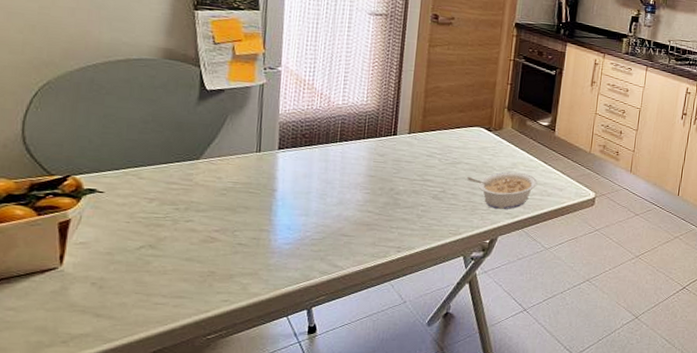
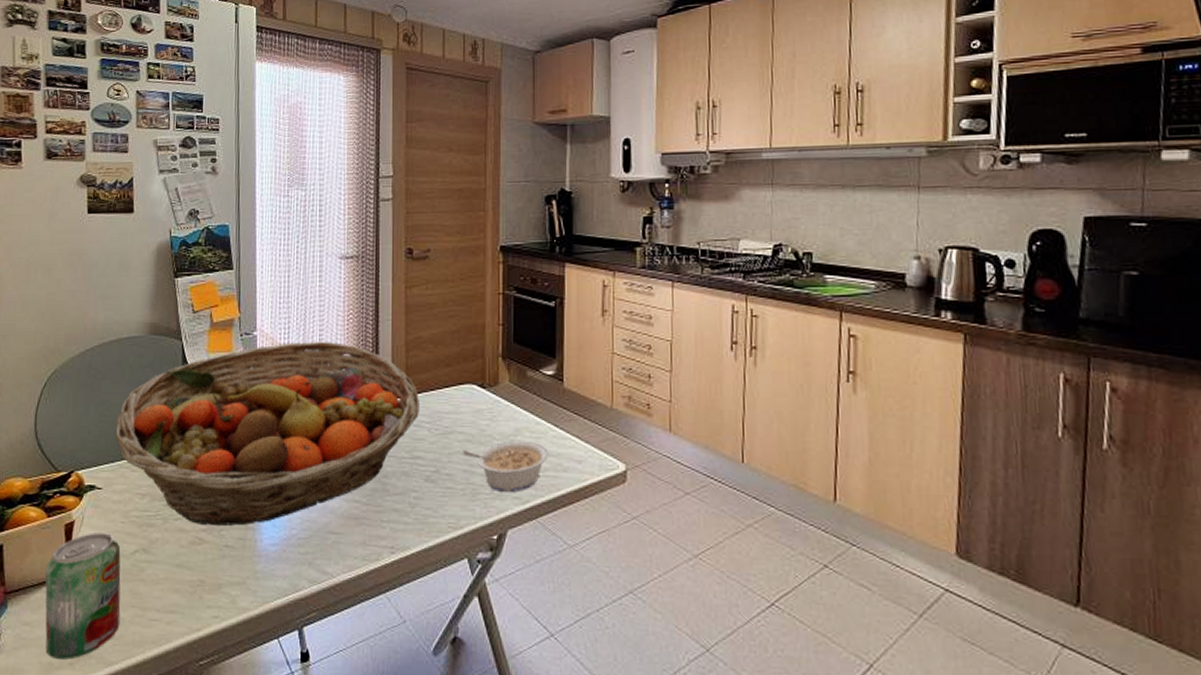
beverage can: none [33,230,124,338] -> present [45,533,121,660]
fruit basket: none [120,79,433,228] -> present [115,341,419,526]

